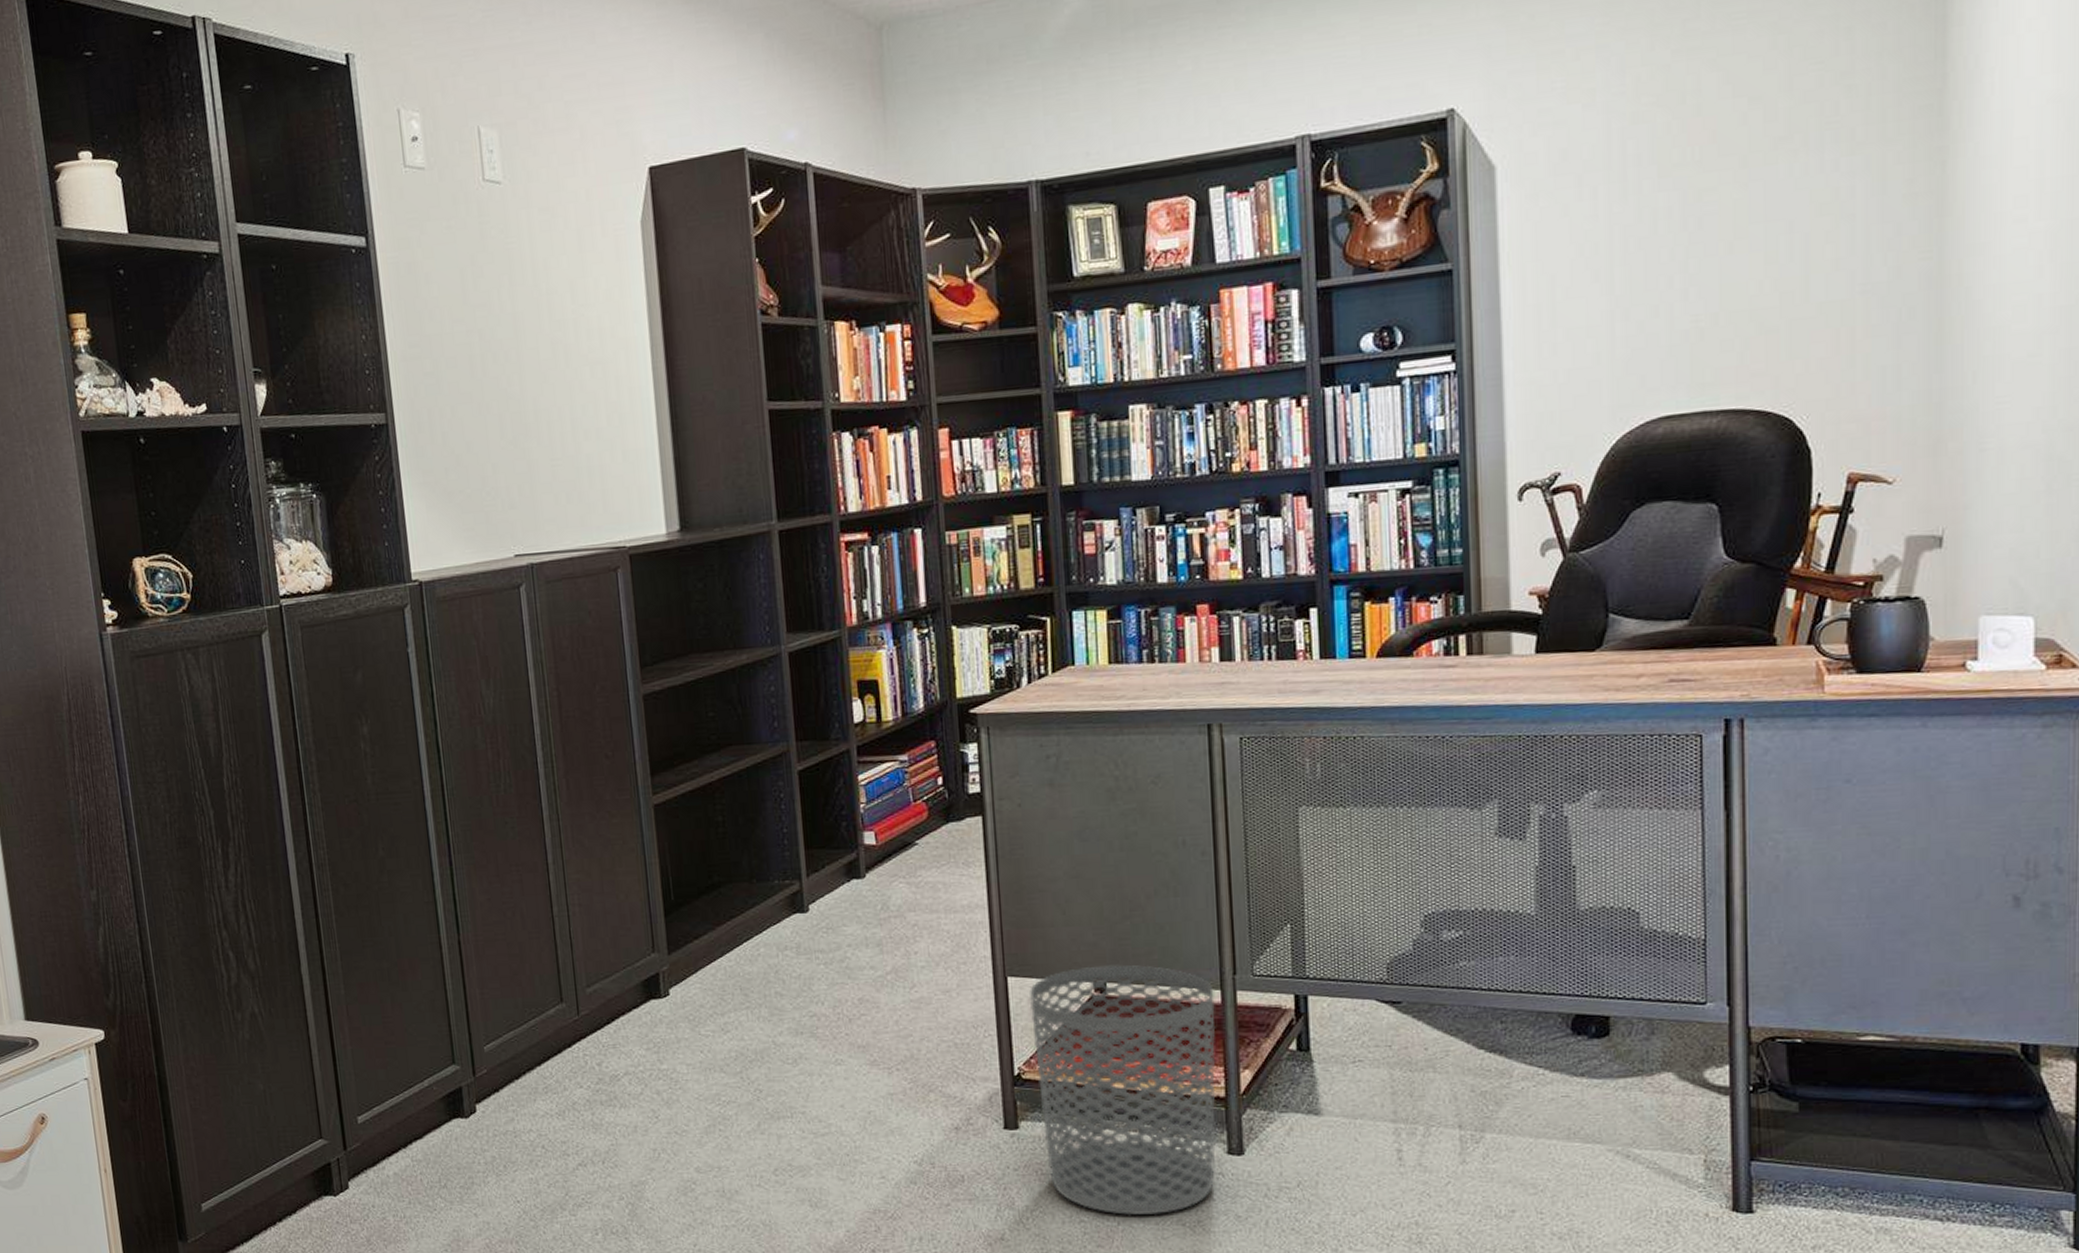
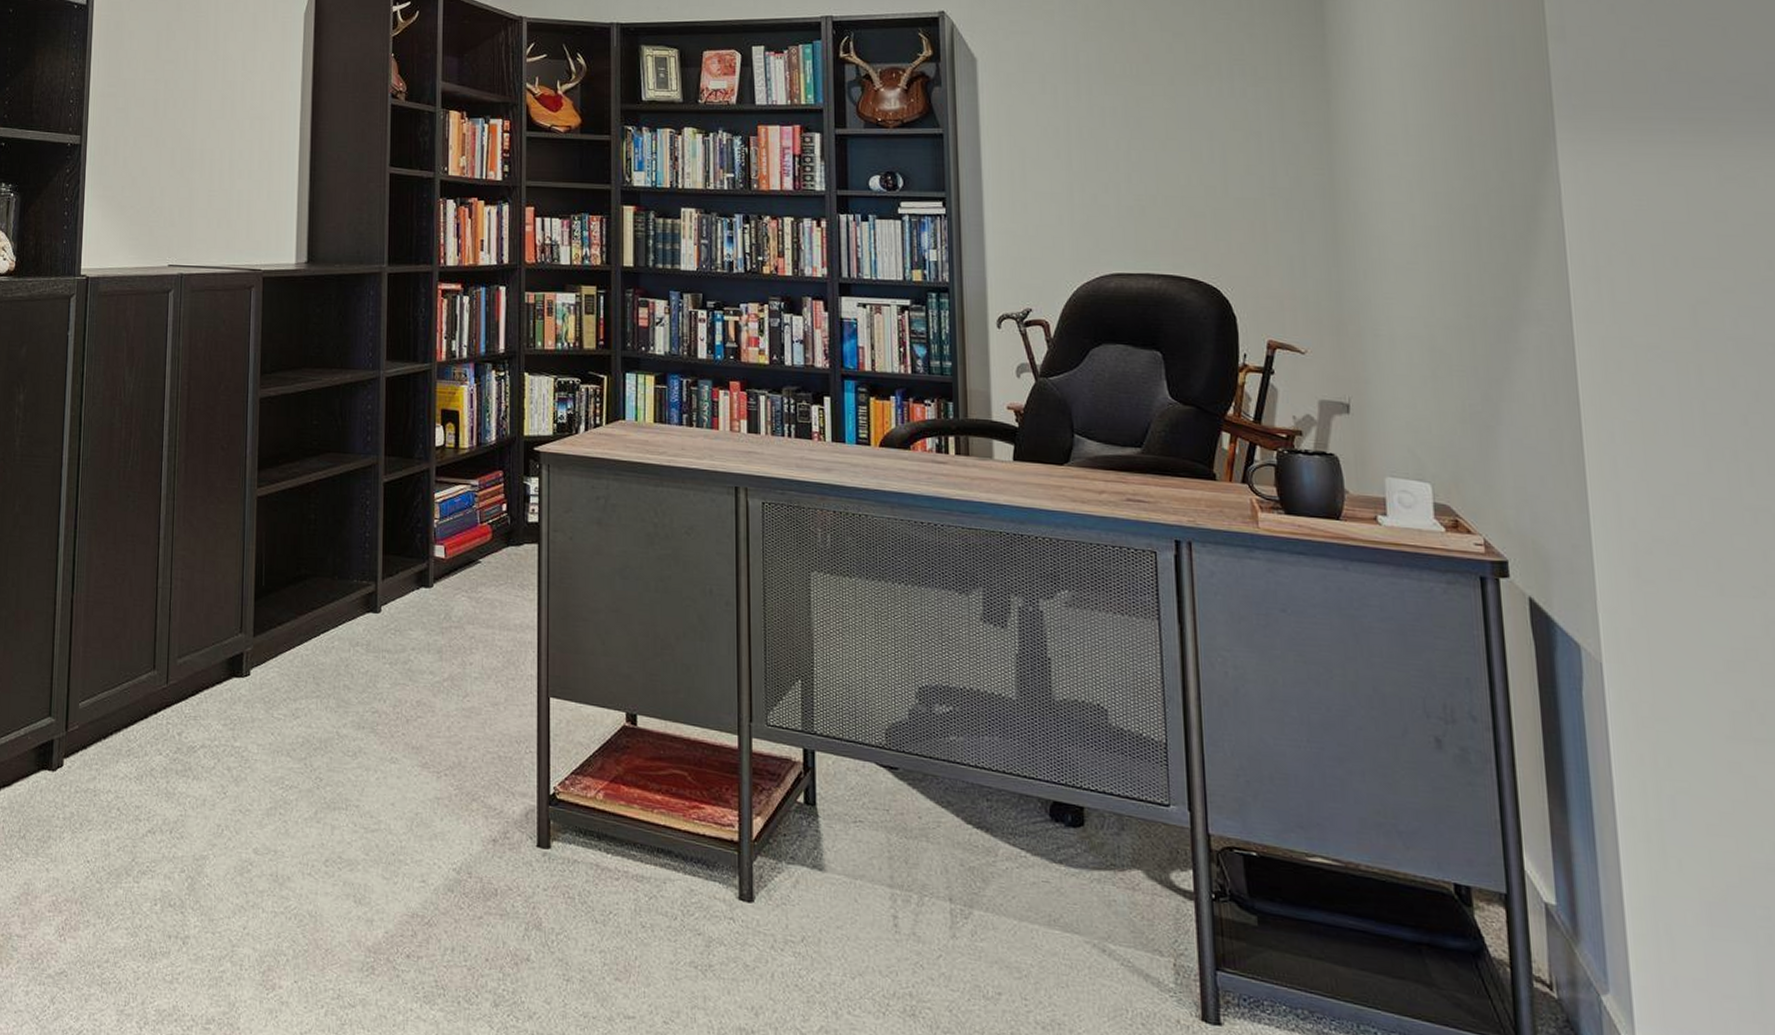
waste bin: present [1028,965,1216,1216] -> none [567,697,732,954]

